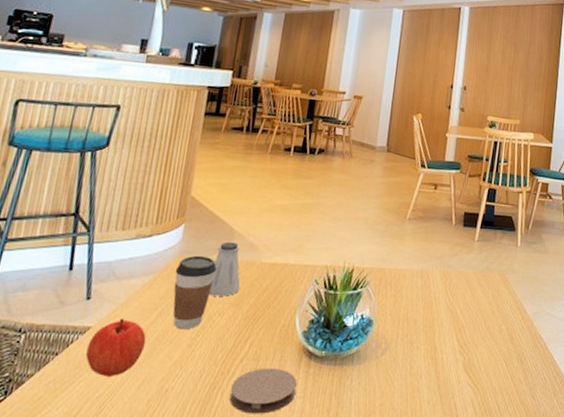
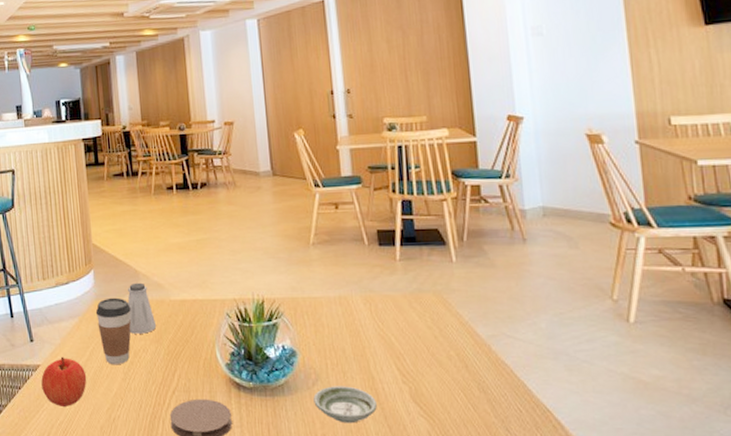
saucer: none [378,355,434,393] -> present [313,386,377,424]

